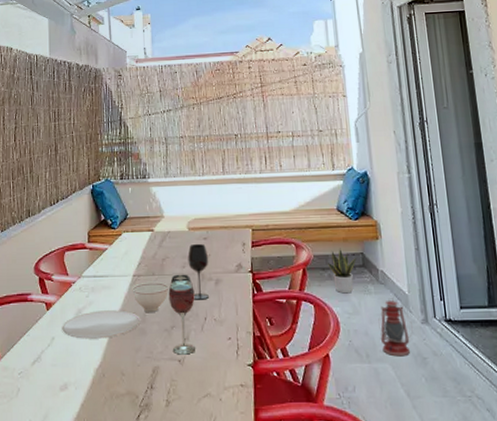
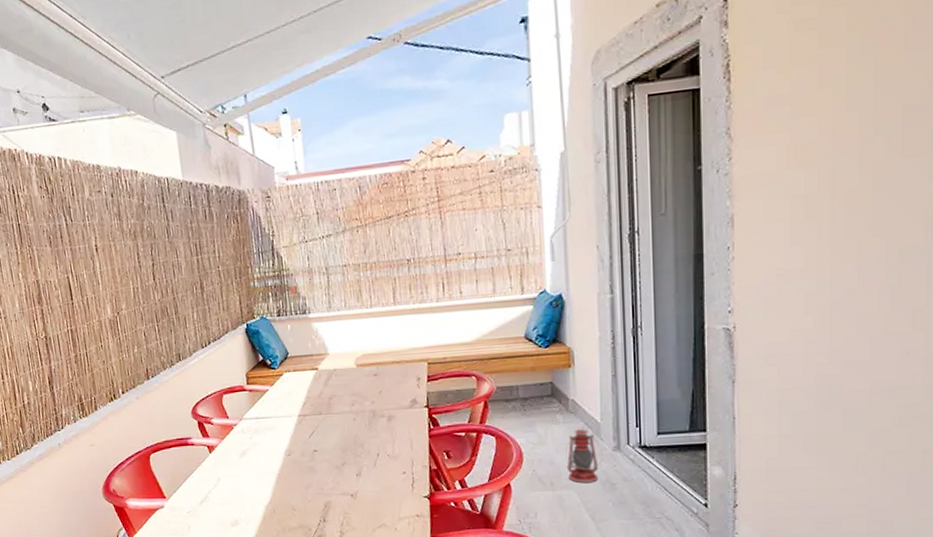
plate: present [62,310,141,339] -> none [227,450,309,479]
bowl: present [132,281,169,312] -> none [298,420,338,451]
wineglass: present [168,274,195,355] -> none [337,412,368,490]
wine glass: present [188,243,209,300] -> none [356,380,381,437]
potted plant: present [327,248,357,294] -> none [511,378,545,425]

